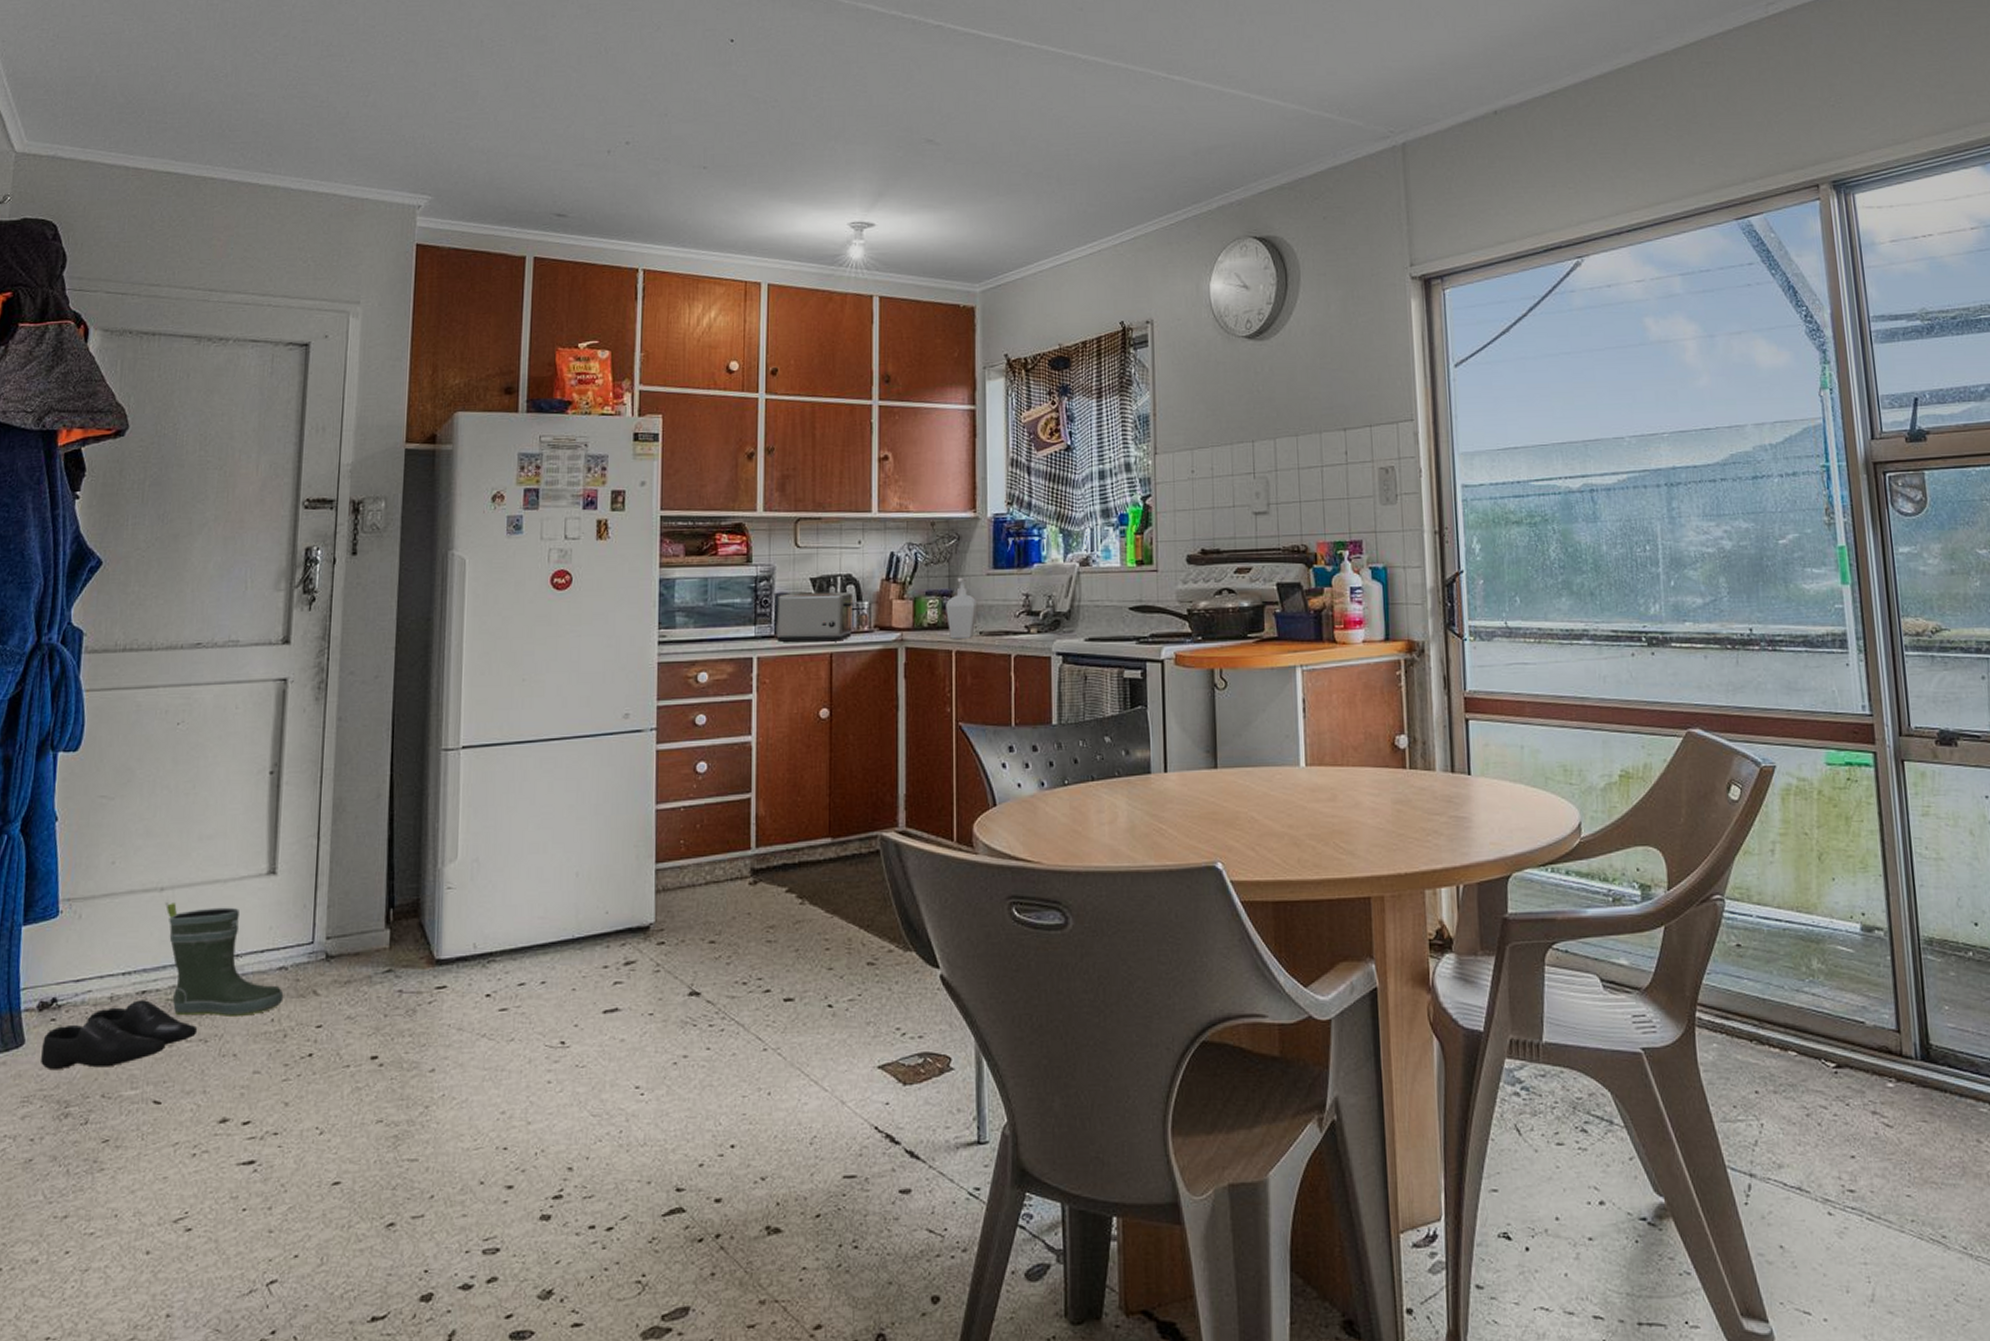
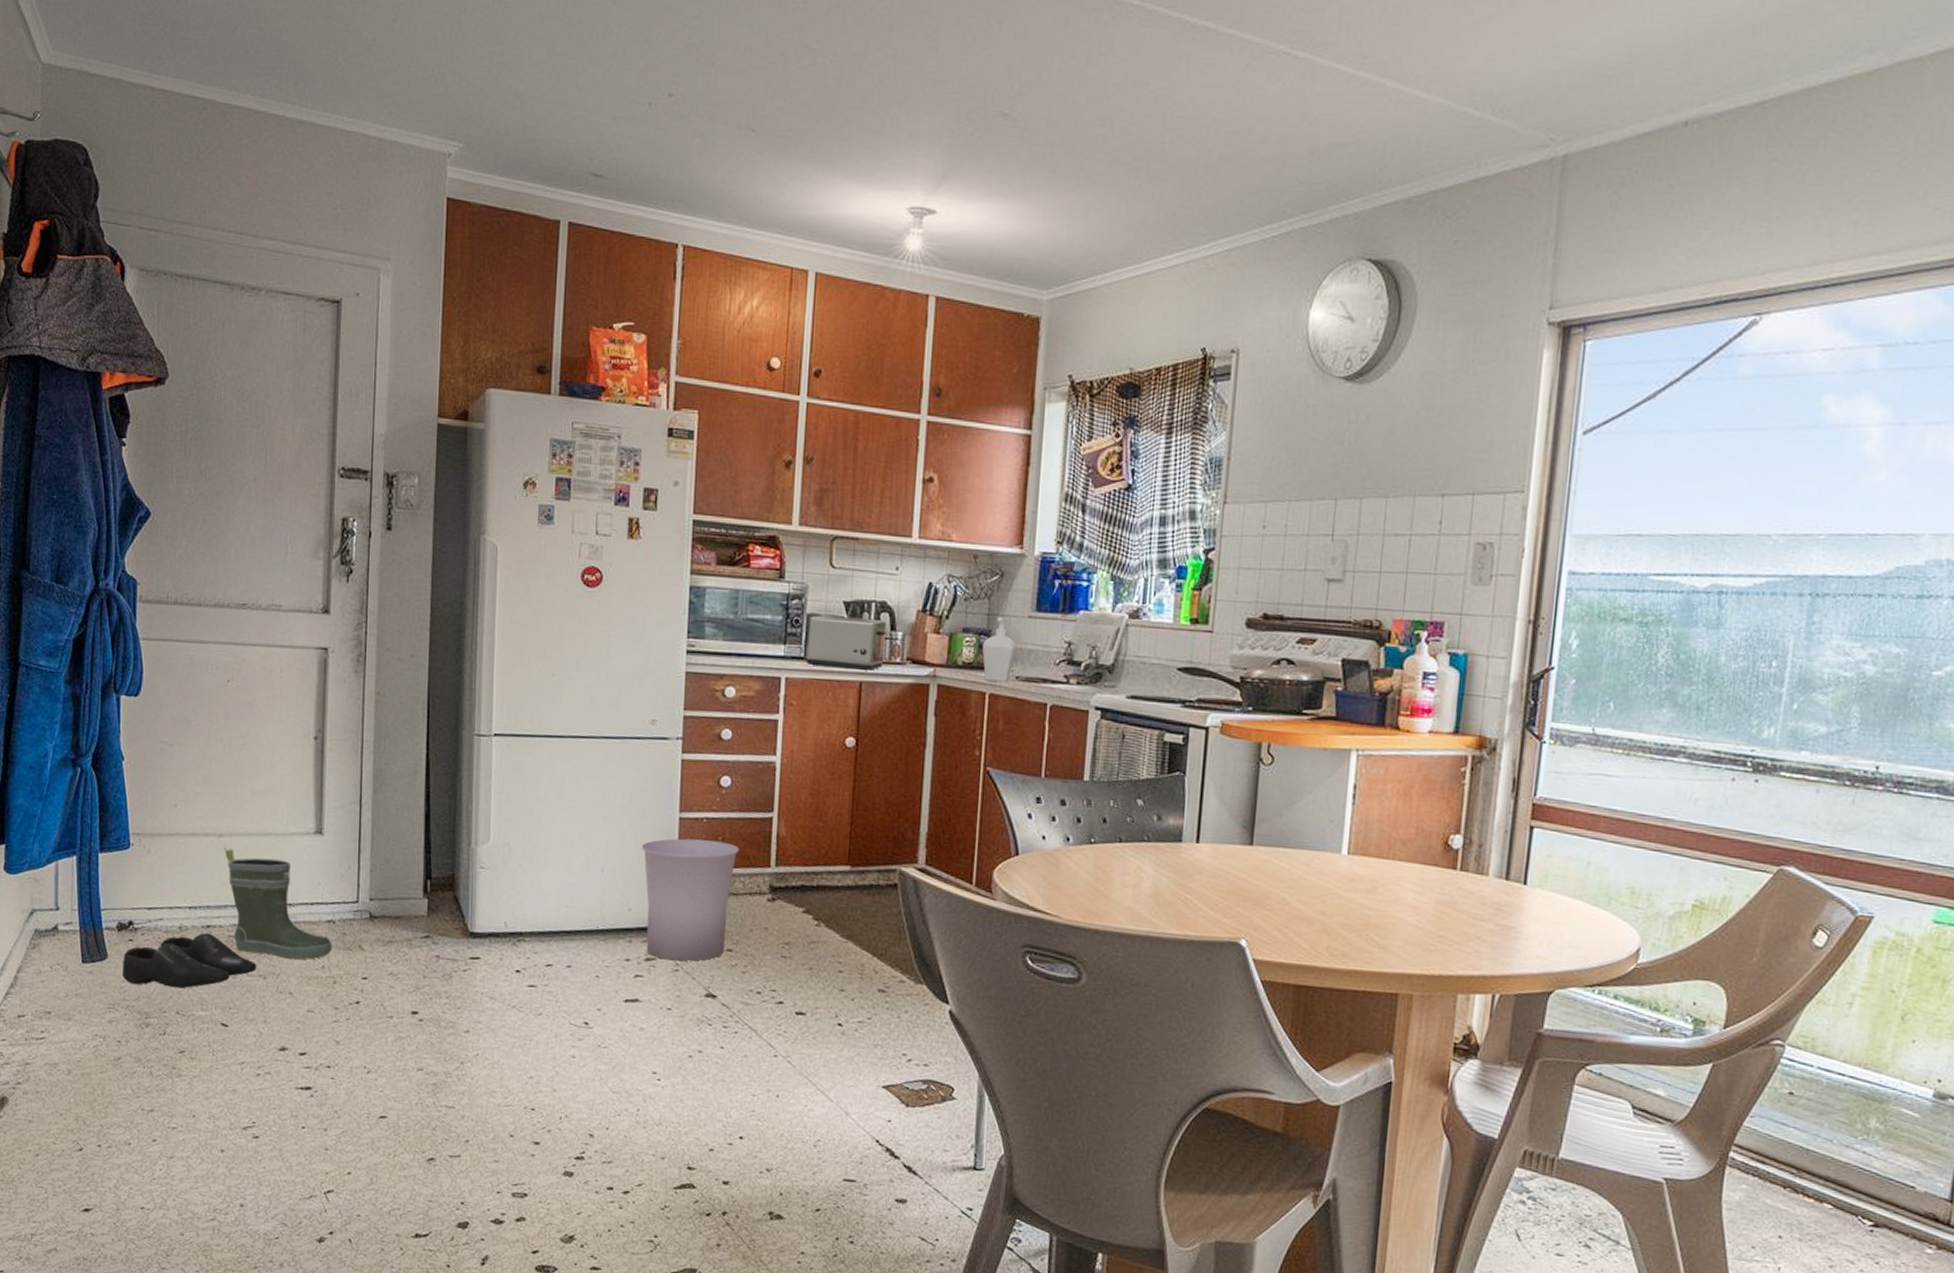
waste bin: none [617,829,719,961] -> present [641,838,740,961]

